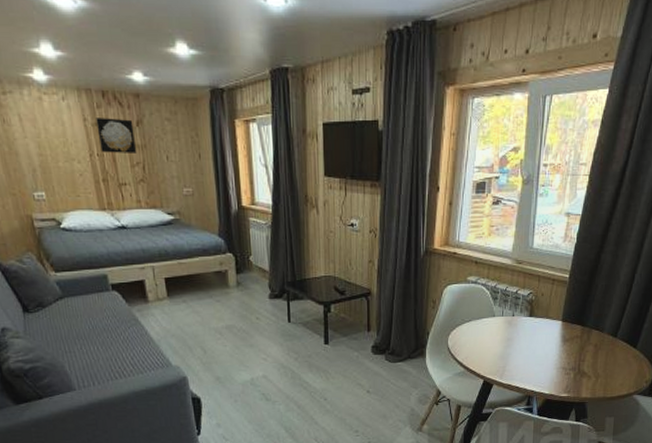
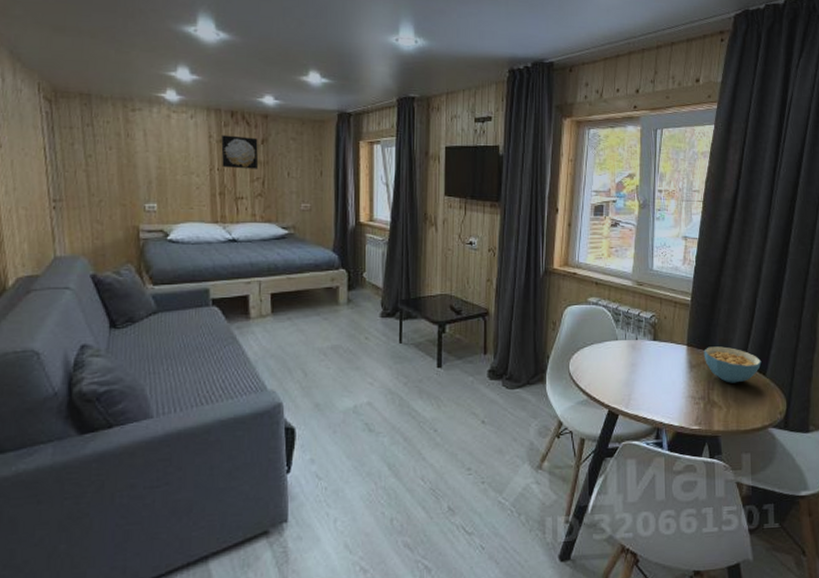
cereal bowl: none [577,321,634,355] -> present [703,346,762,383]

